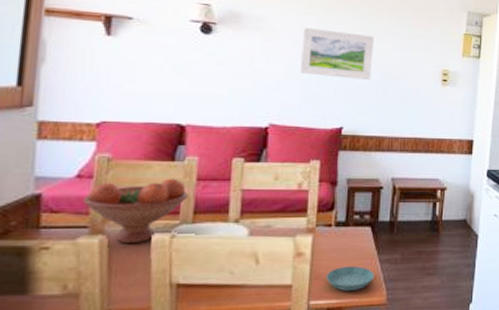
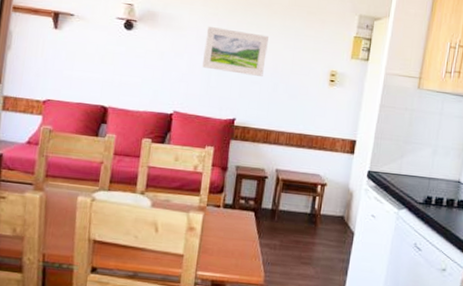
fruit bowl: present [83,178,188,243] -> none [30,149,107,202]
saucer: present [326,266,375,291] -> none [212,245,255,268]

